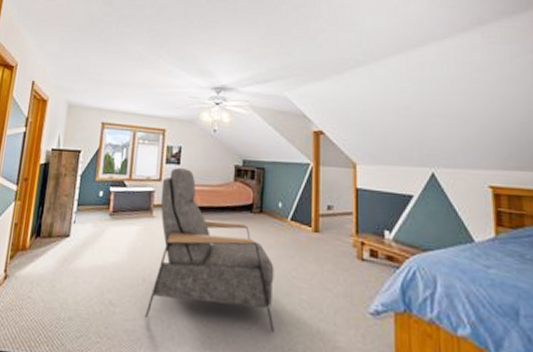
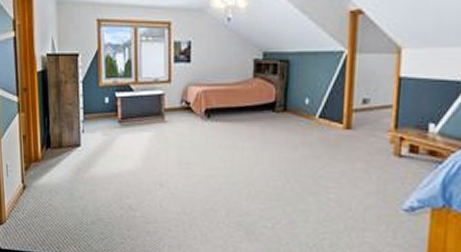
chair: present [145,167,274,333] -> none [166,65,300,230]

